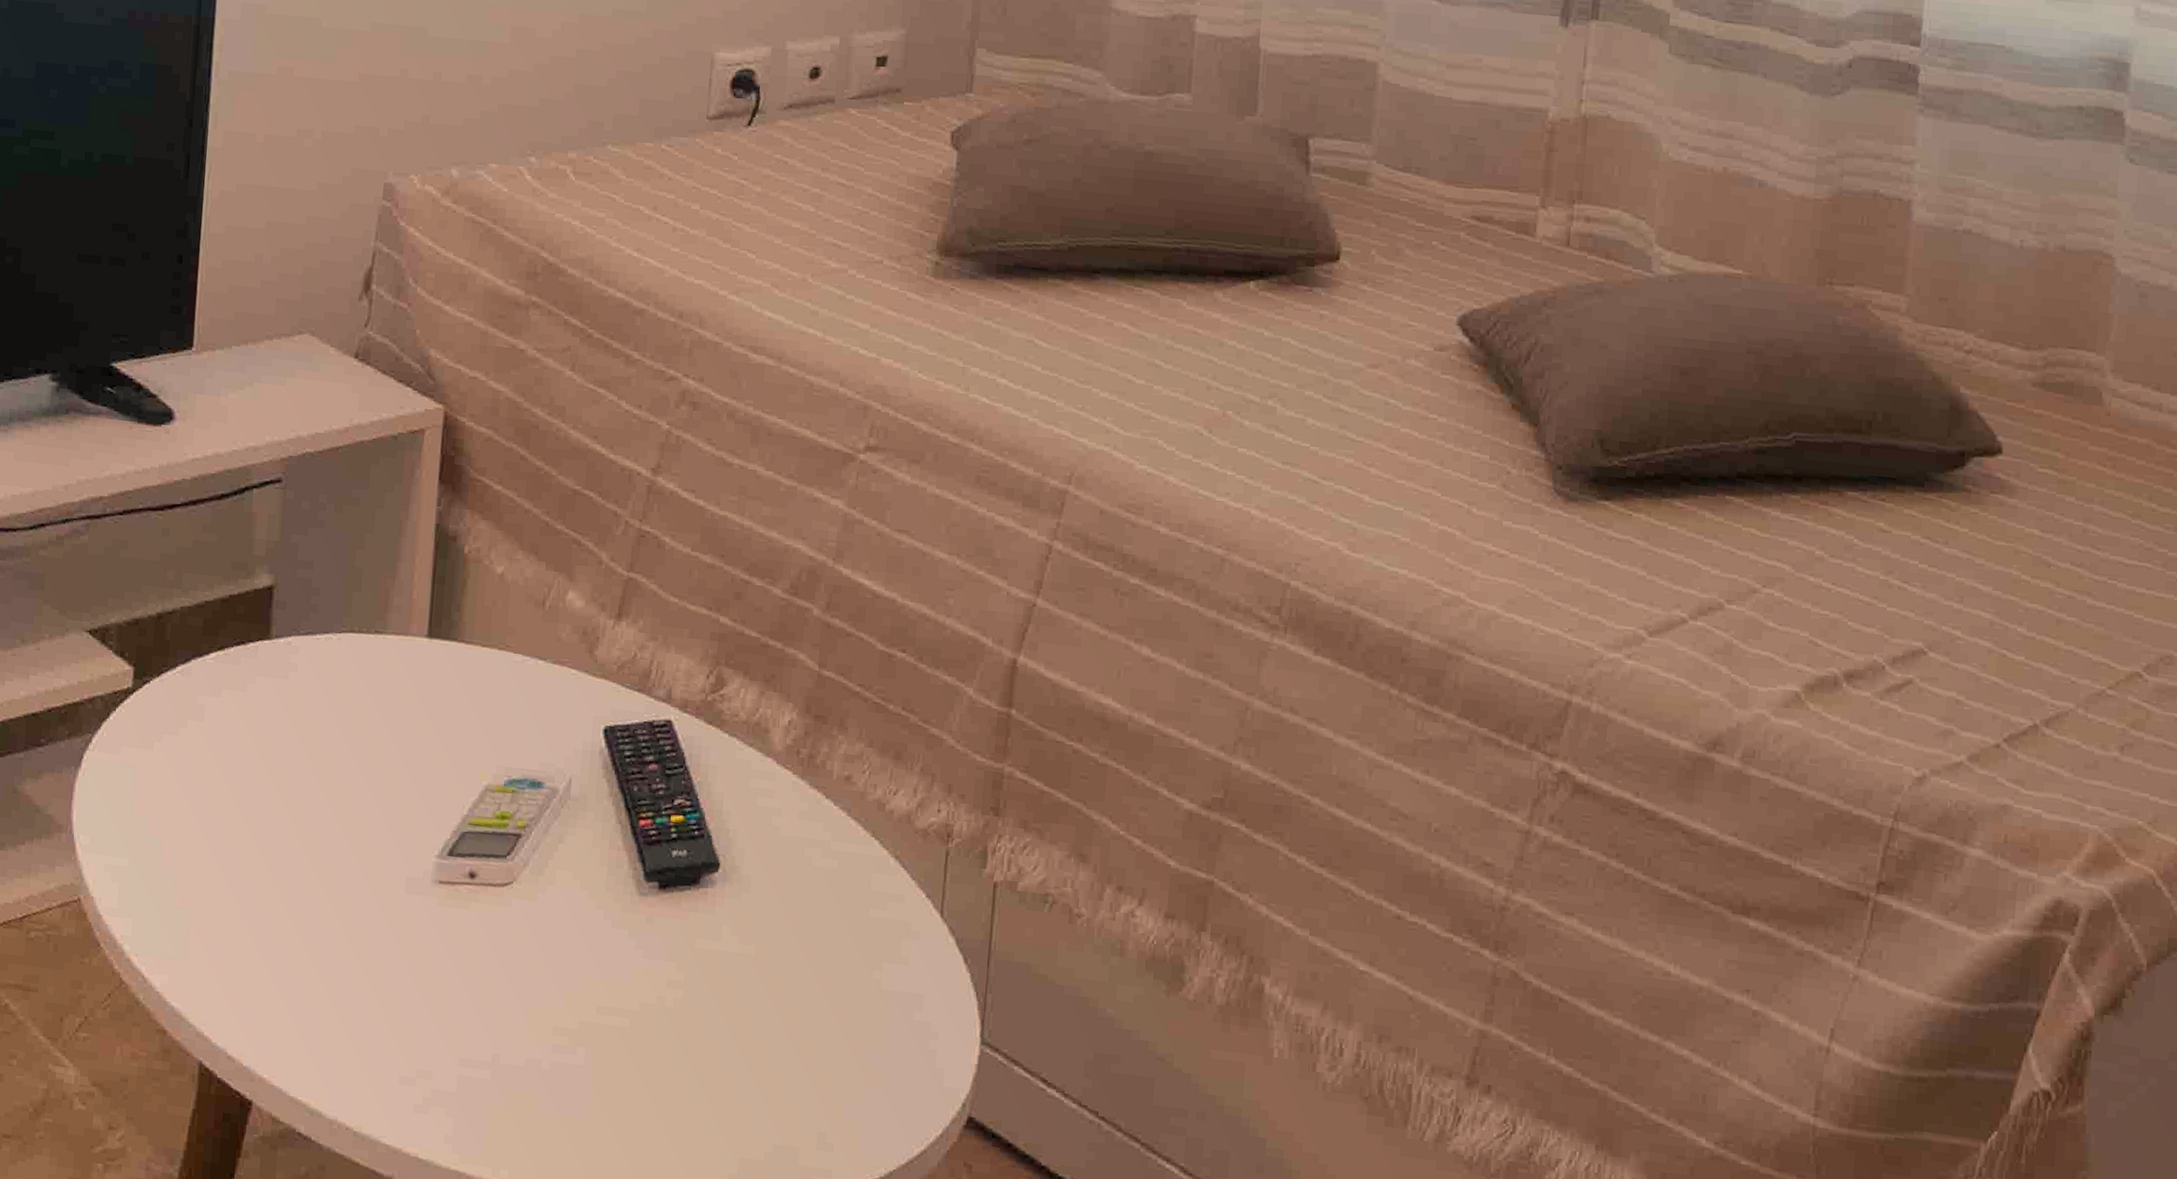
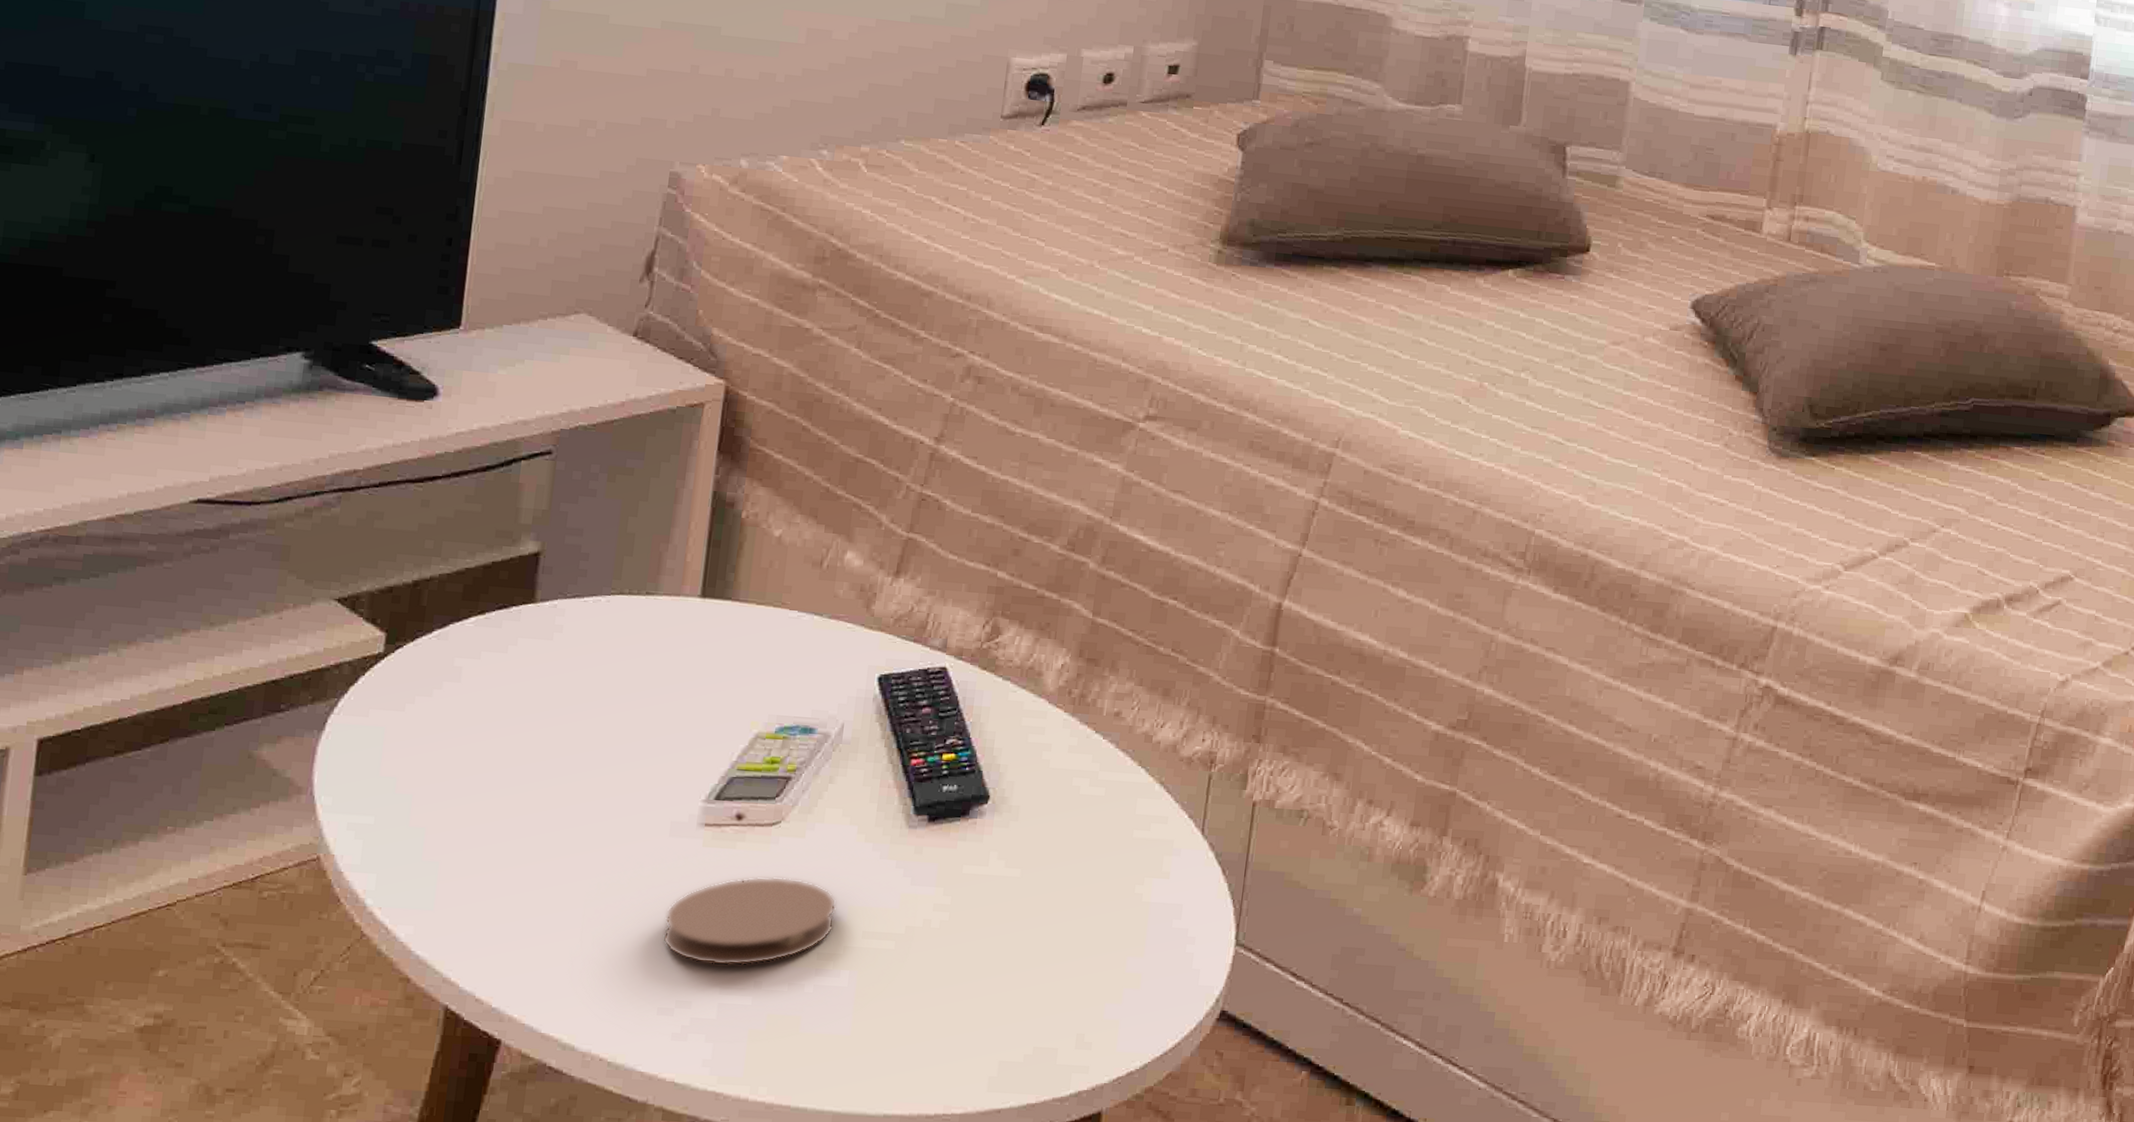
coaster: none [402,940,571,1037] -> present [663,876,837,966]

